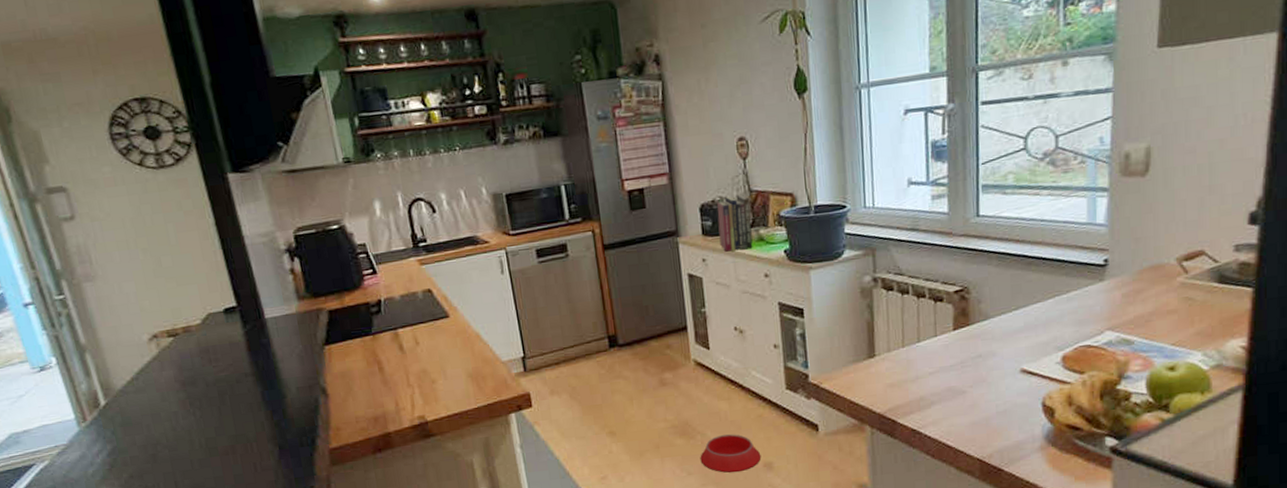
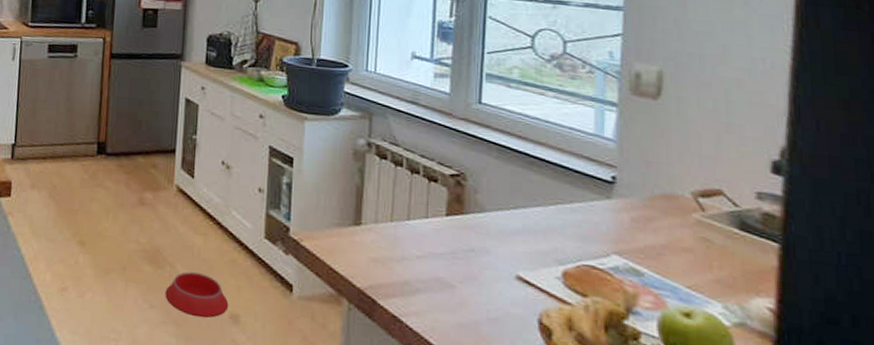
books: present [717,194,753,252] -> none [221,32,256,87]

